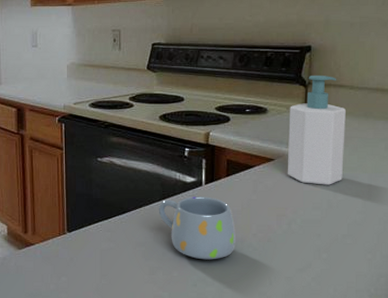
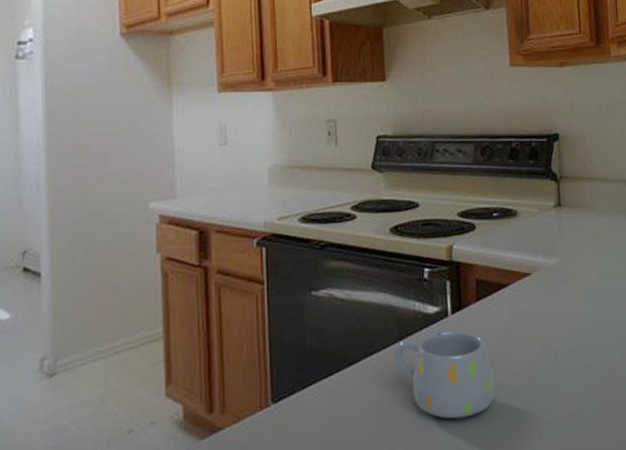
soap bottle: present [287,75,346,185] -> none [542,167,608,302]

